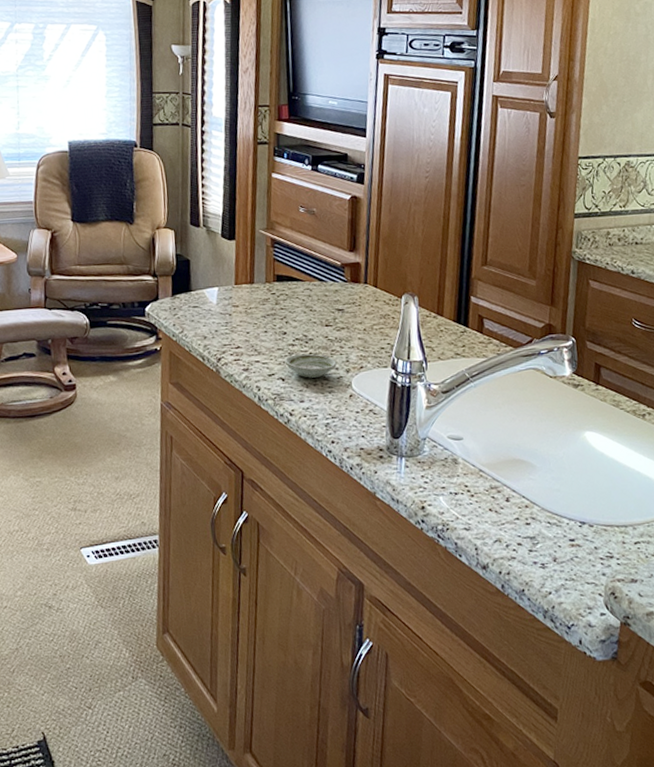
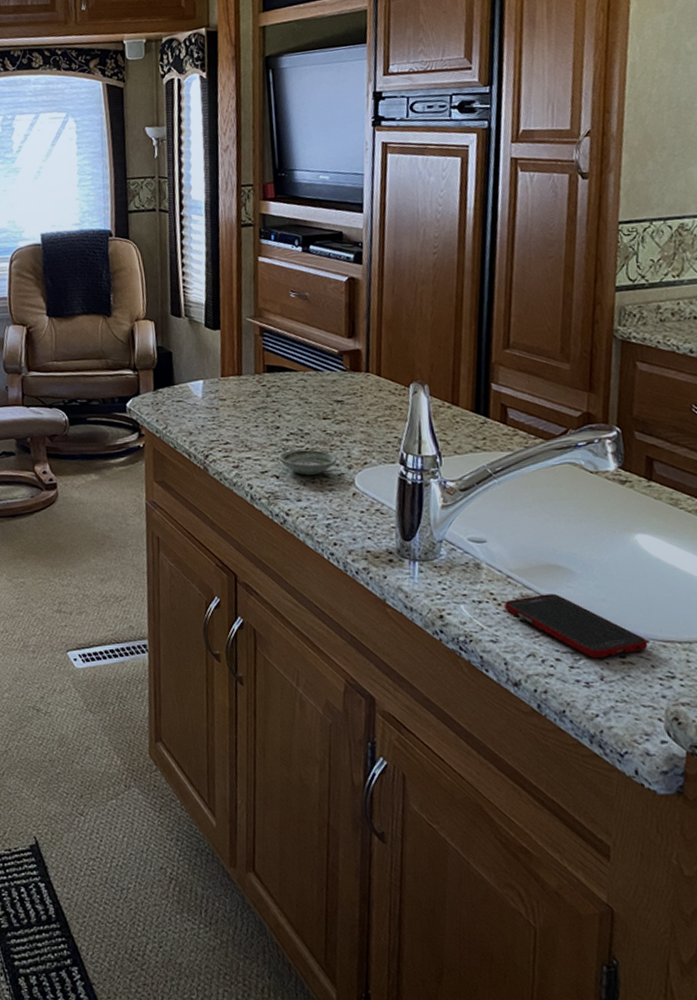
cell phone: none [476,485,592,543] -> present [503,593,648,659]

